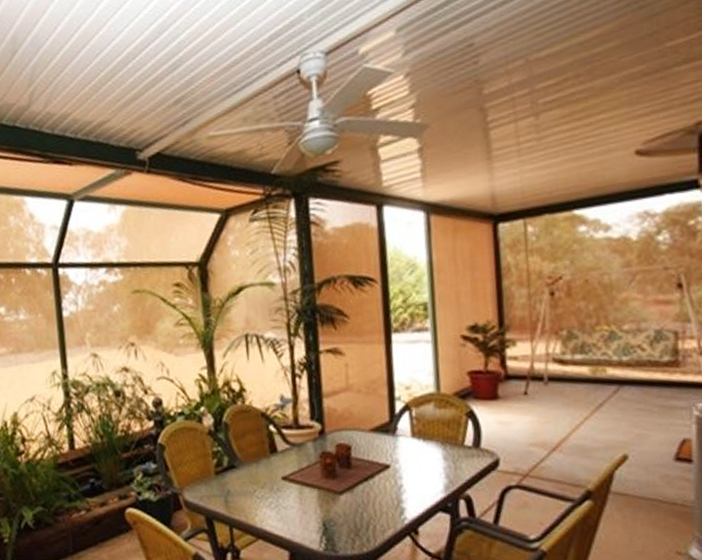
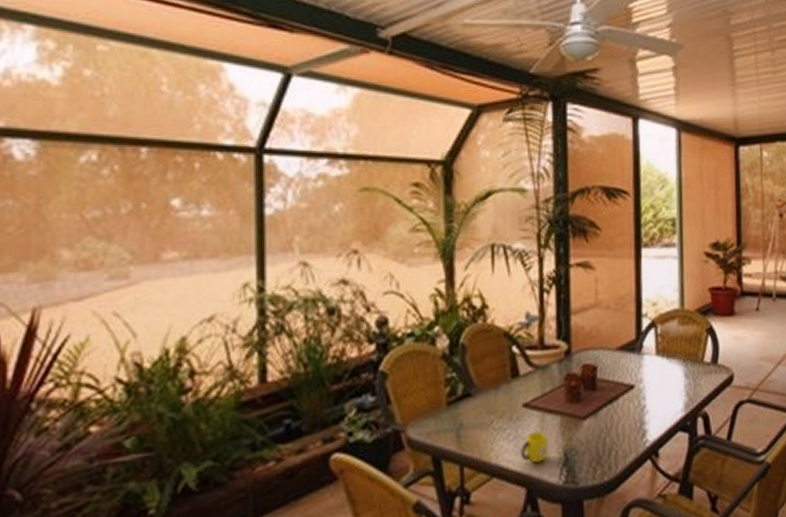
cup: none [282,501,308,530] -> present [521,430,549,463]

